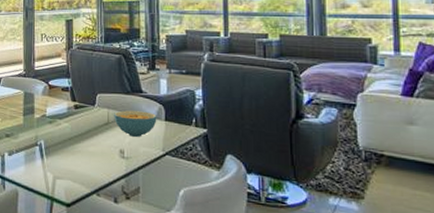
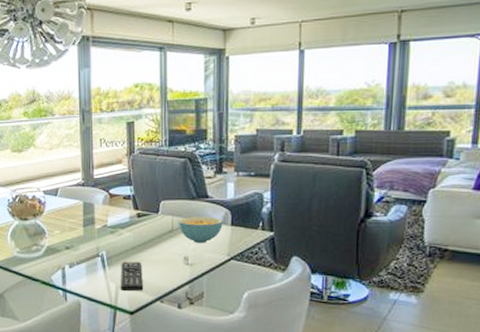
remote control: none [57,152,81,183] -> present [120,261,144,292]

